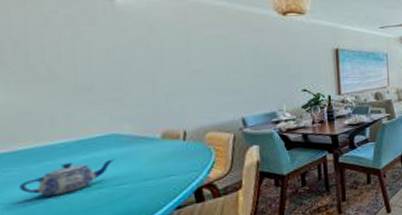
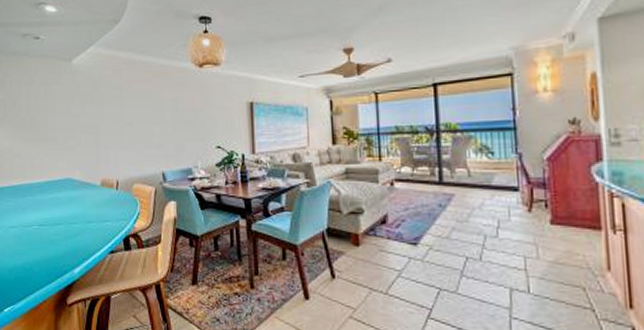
teapot: present [20,159,116,196] -> none [14,199,70,225]

